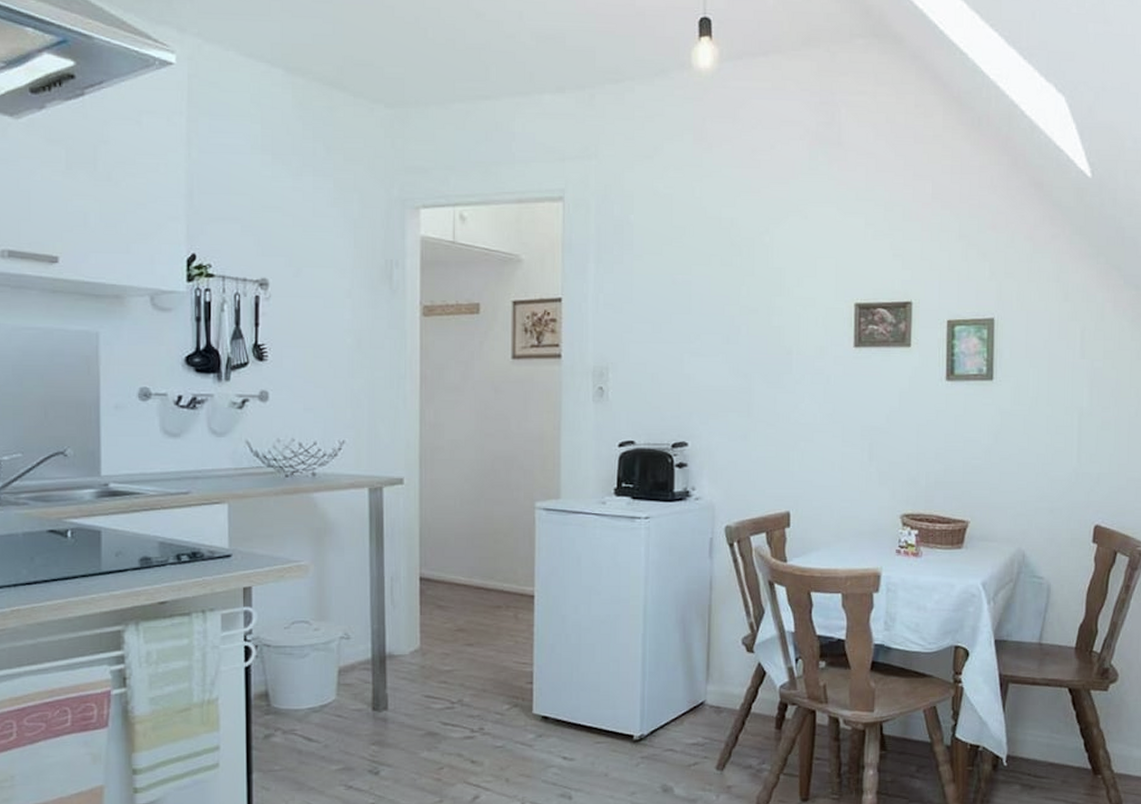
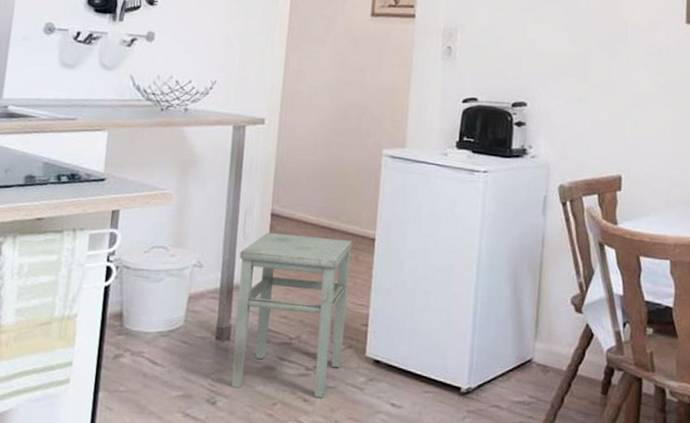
stool: none [389,597,511,758] -> present [231,232,353,398]

